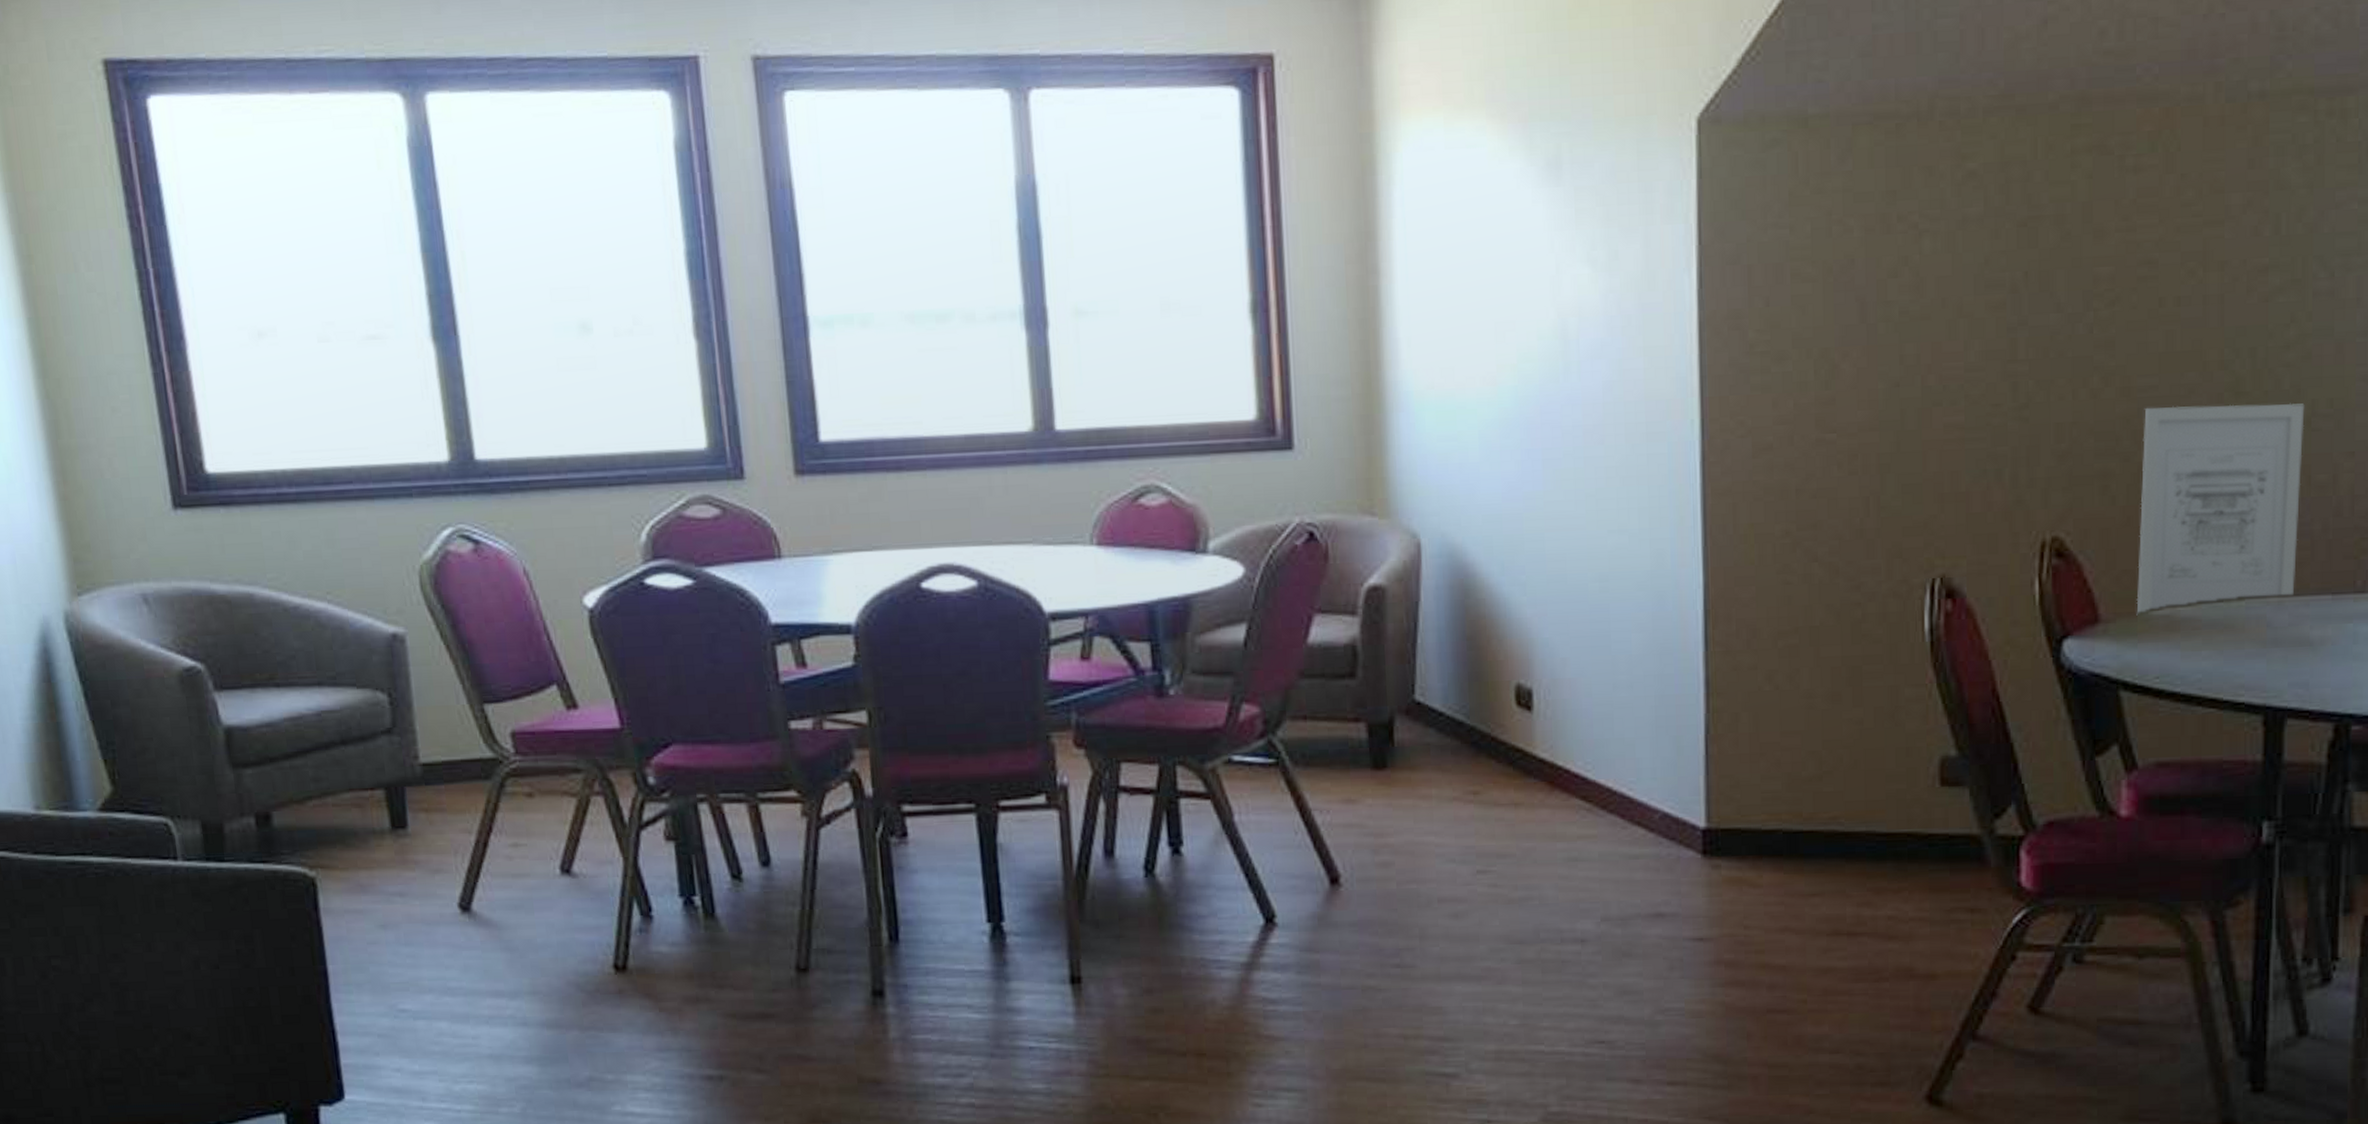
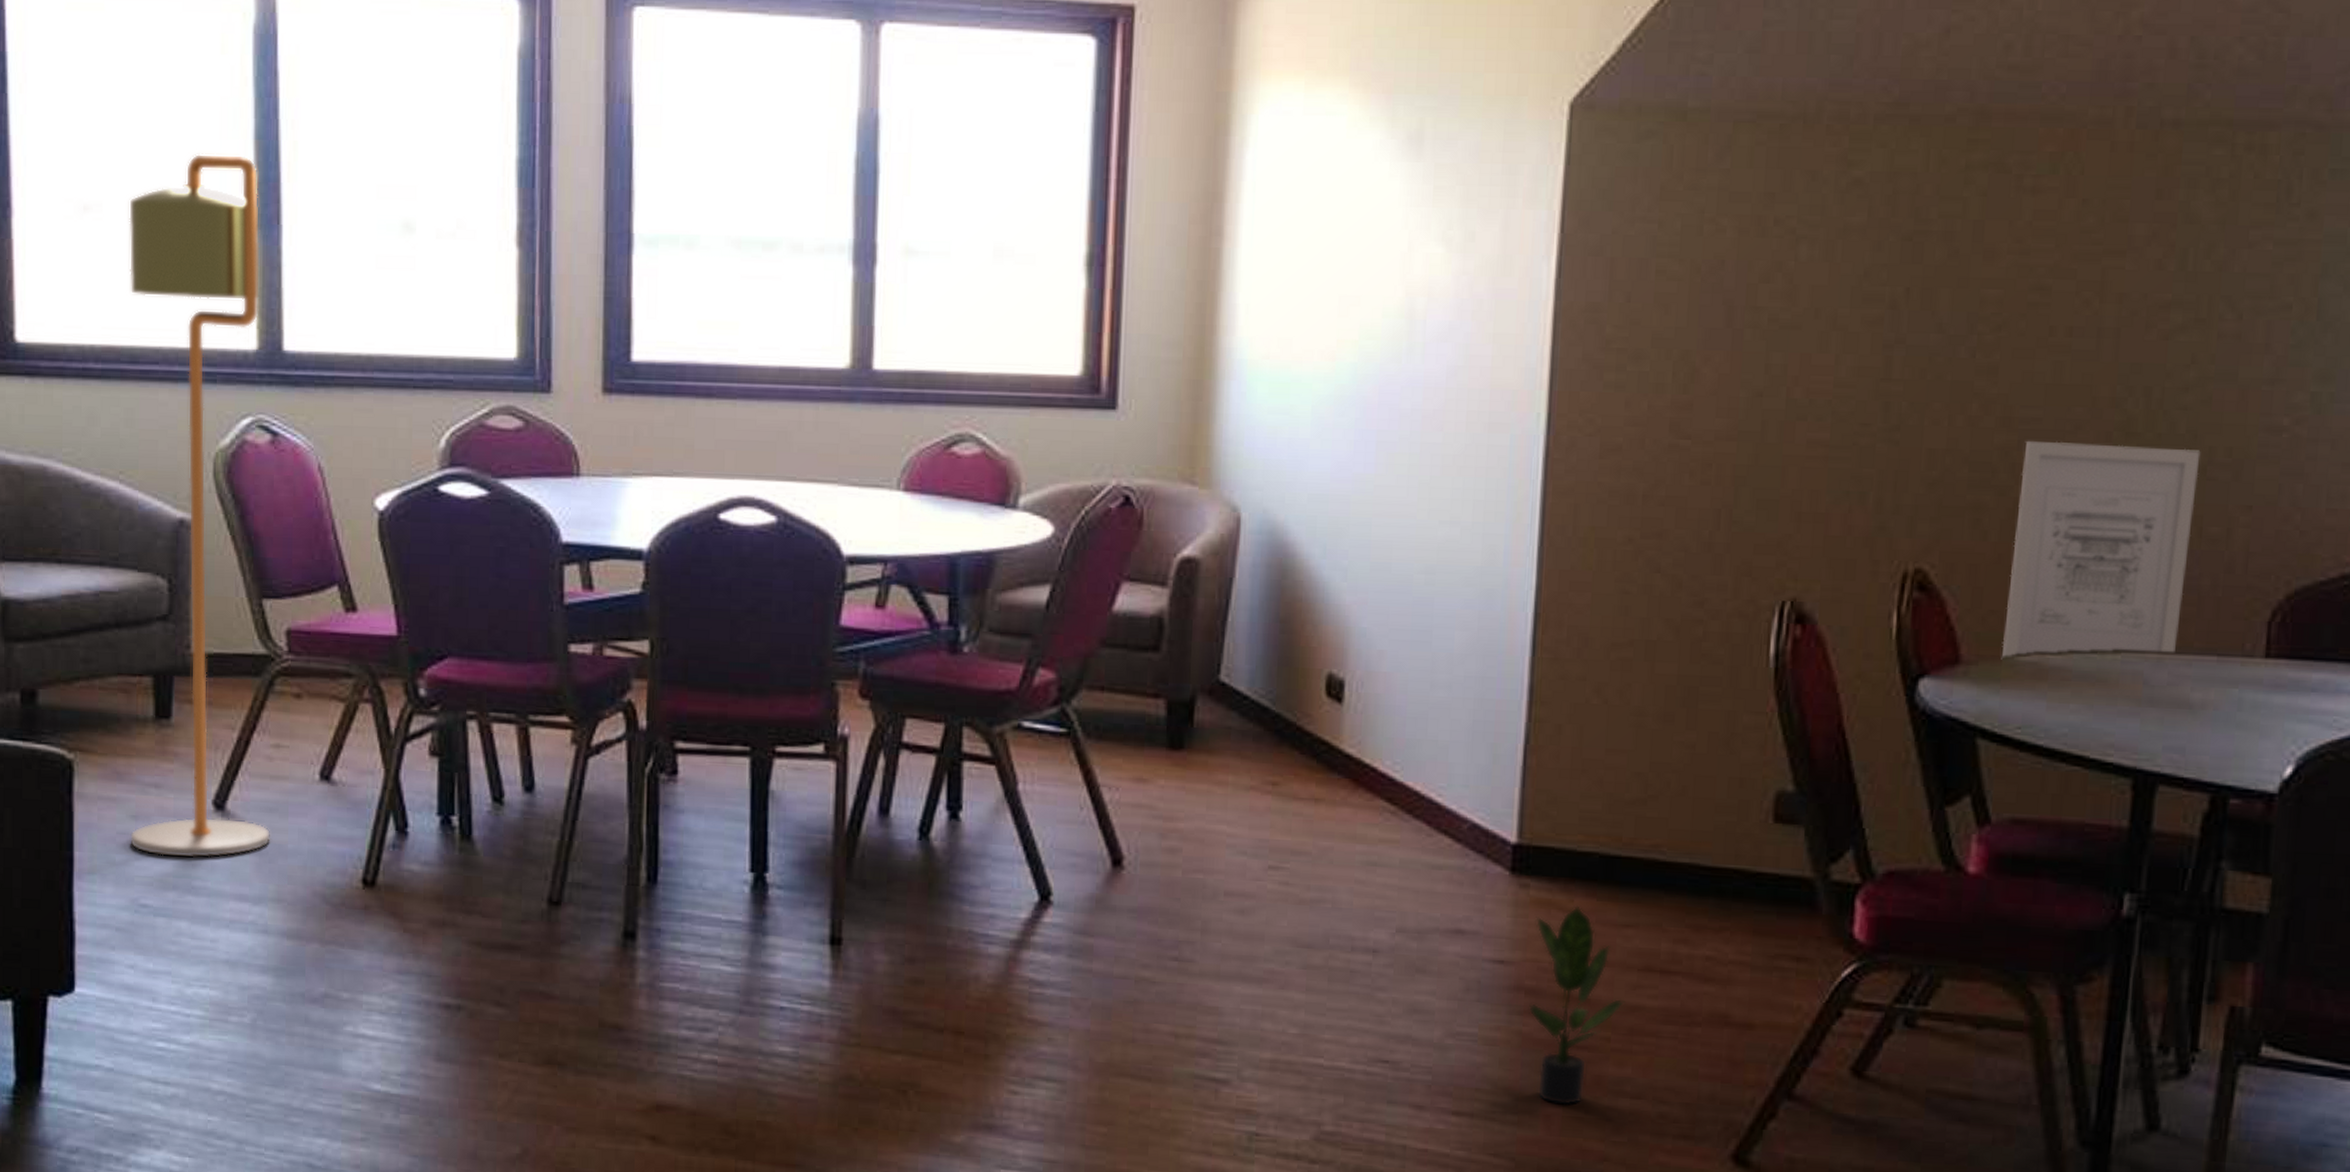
floor lamp: none [302,268,520,962] -> present [128,153,271,859]
potted plant: none [1729,880,1818,1066] -> present [1529,905,1626,1105]

